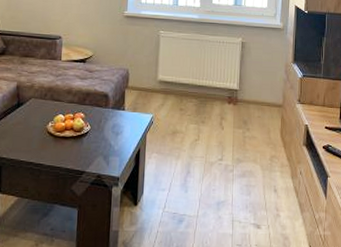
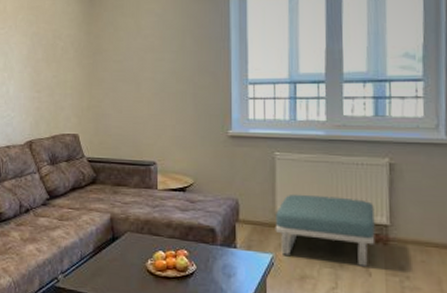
footstool: none [156,65,229,122] -> present [275,194,375,267]

